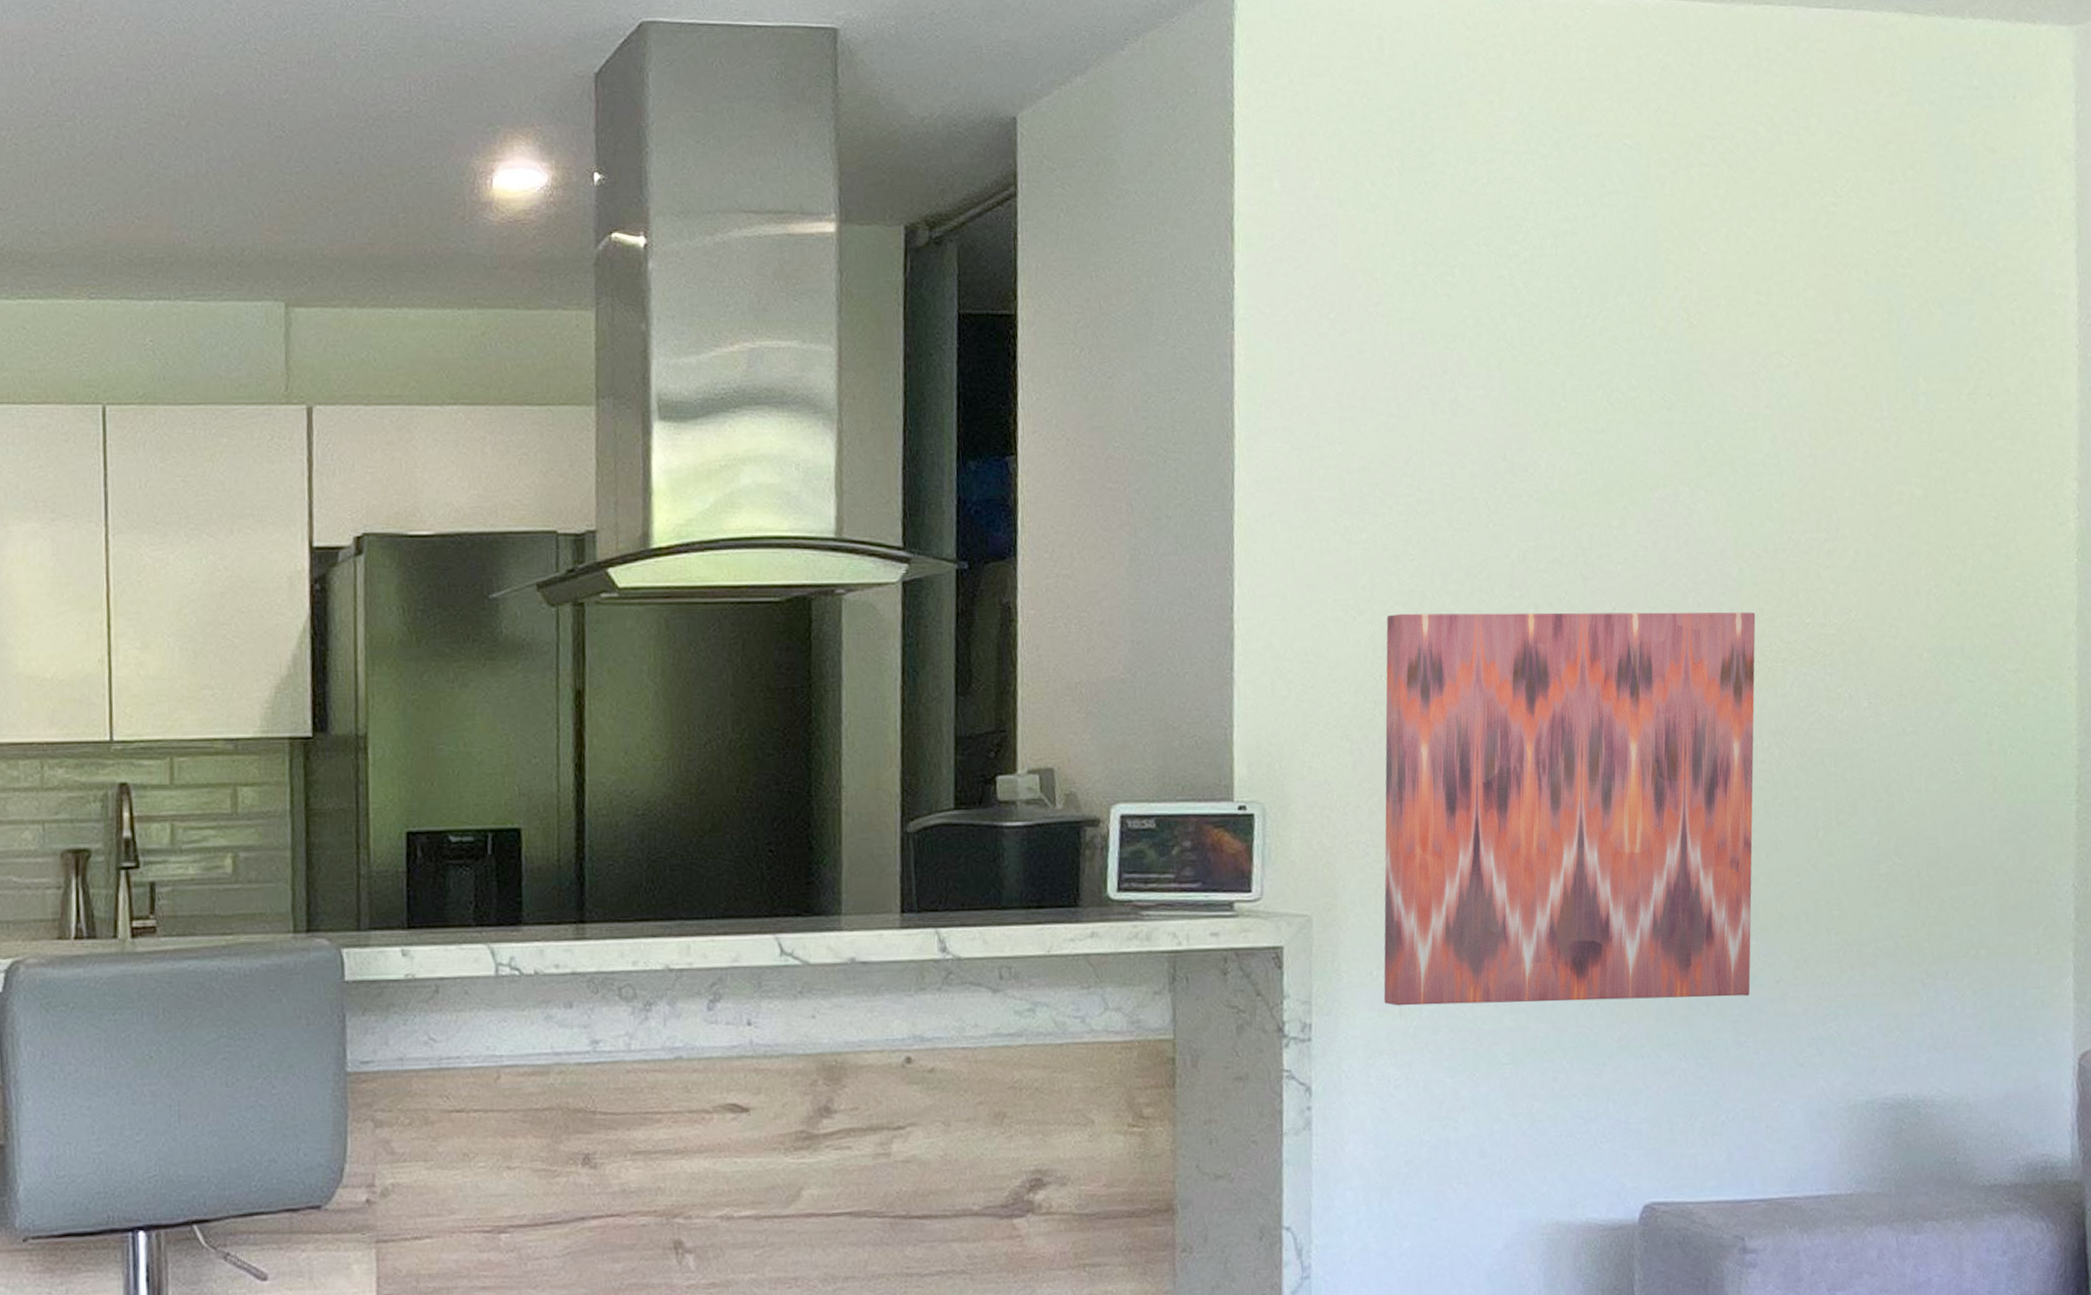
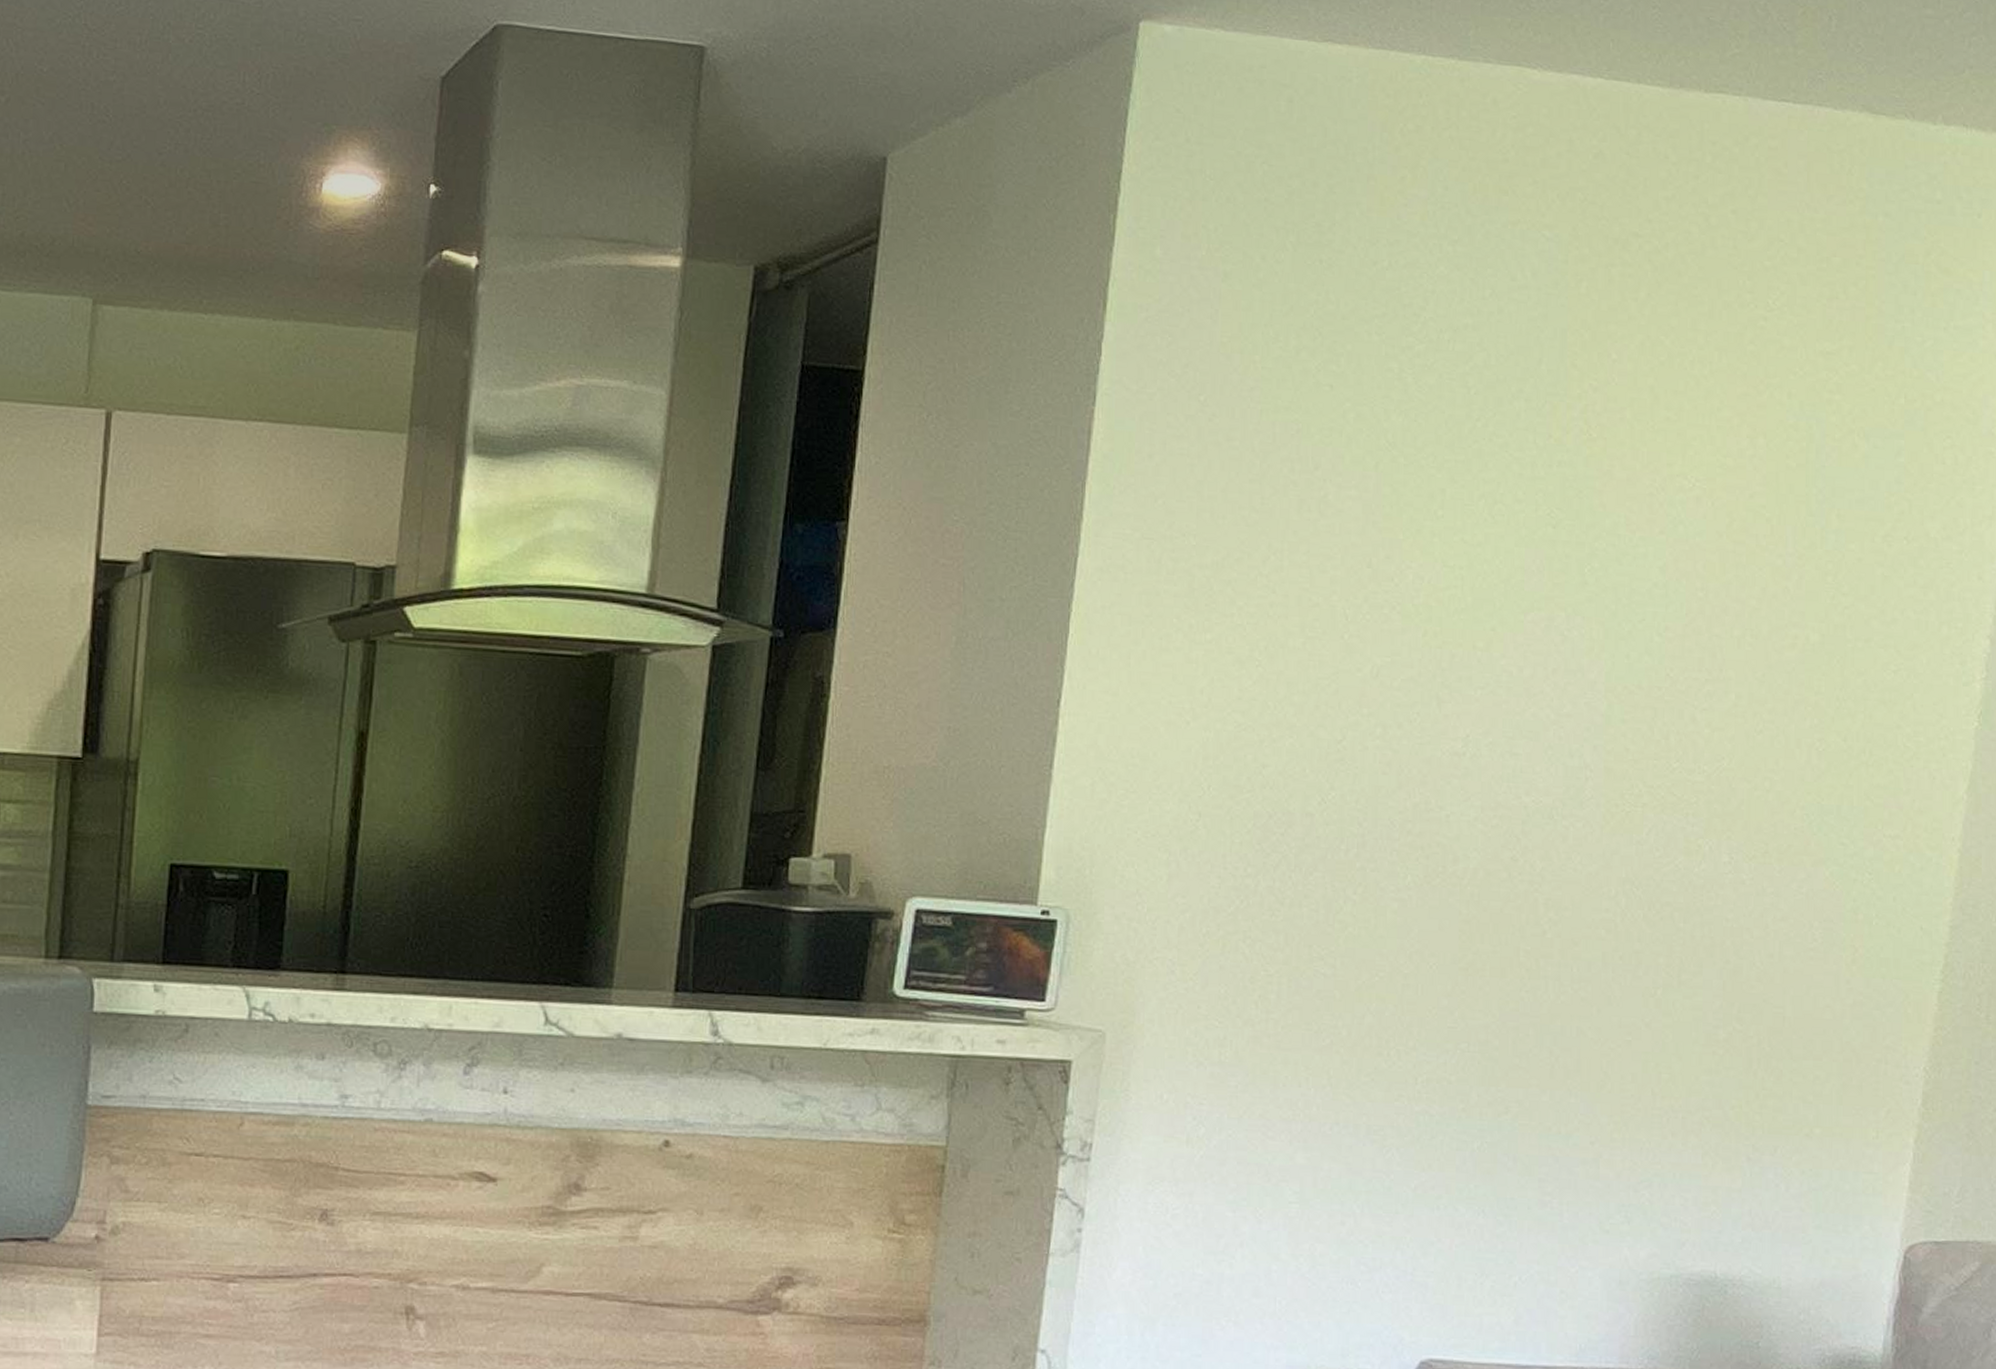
wall art: present [1383,612,1756,1006] -> none [1171,722,1620,1155]

